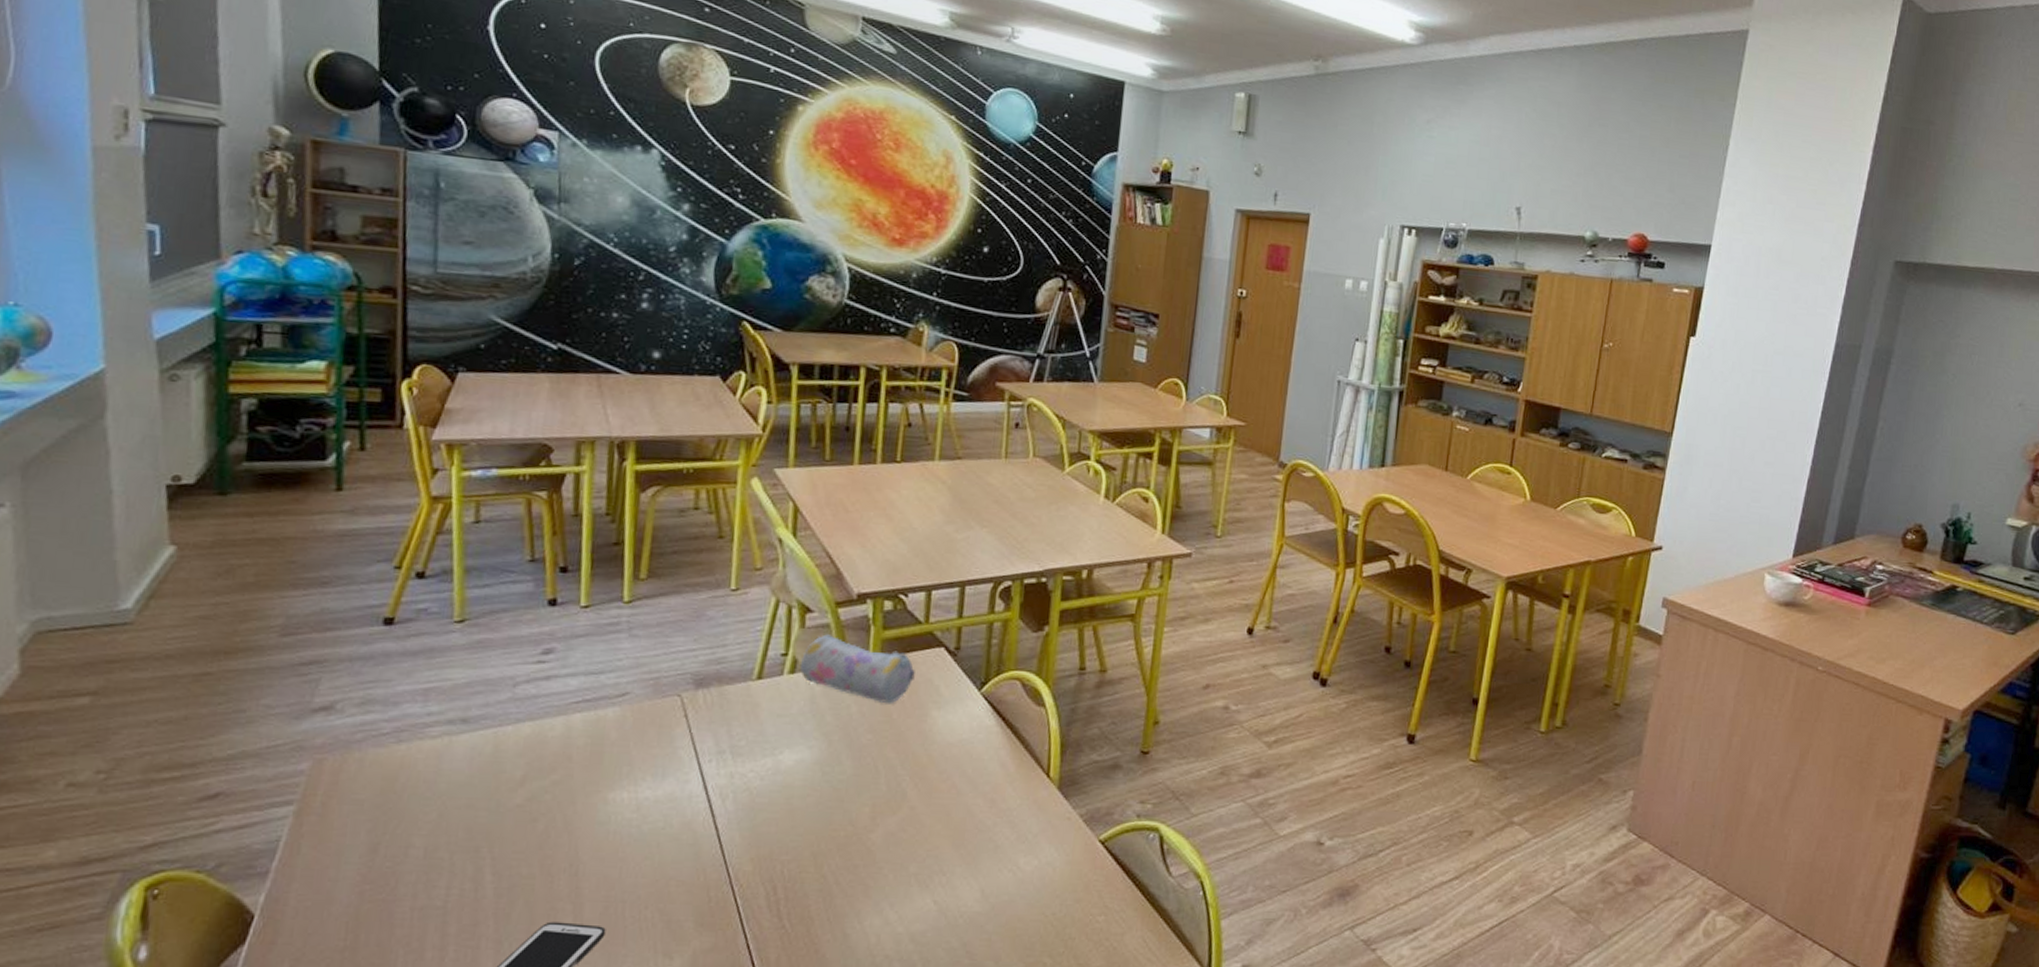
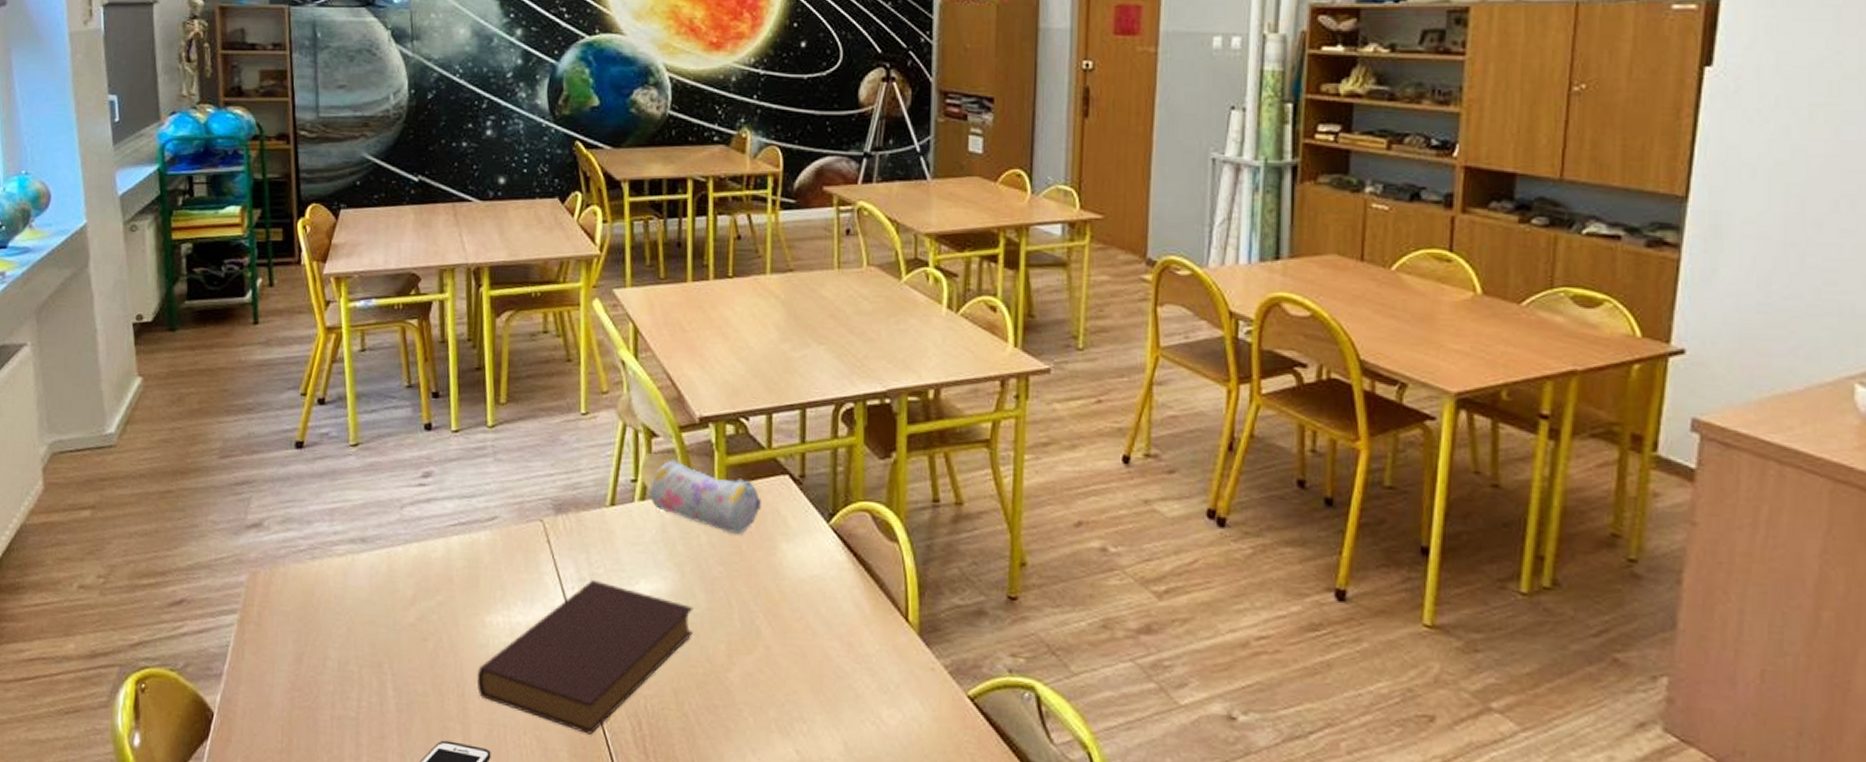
book: none [593,751,839,903] -> present [476,579,693,735]

